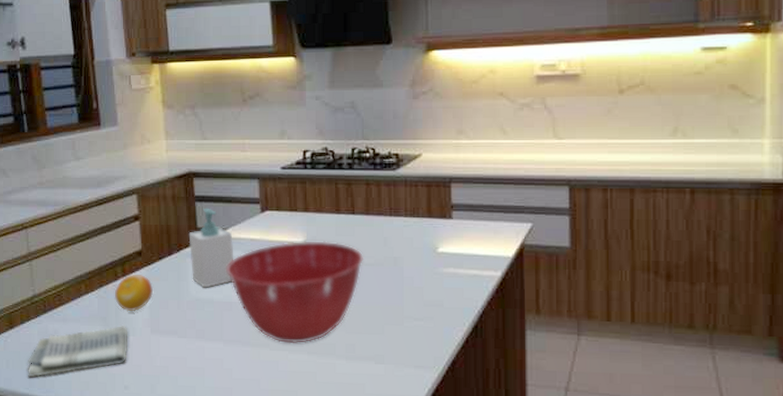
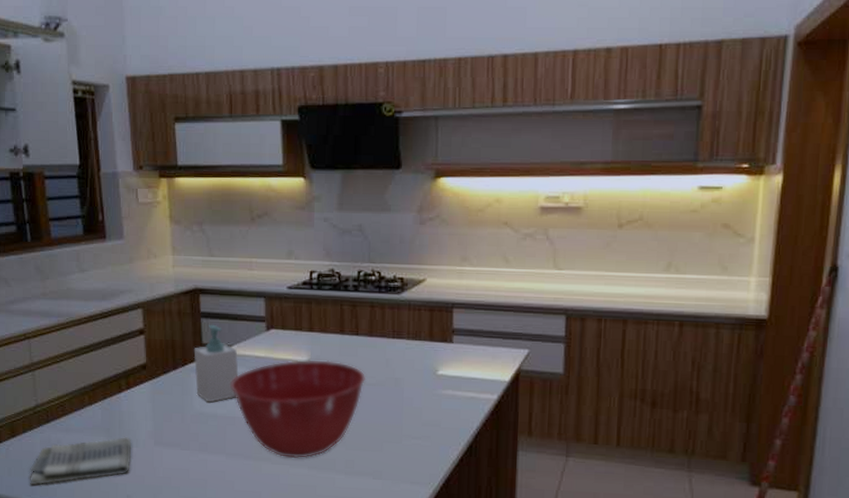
fruit: present [114,275,153,312] -> none [118,387,157,424]

